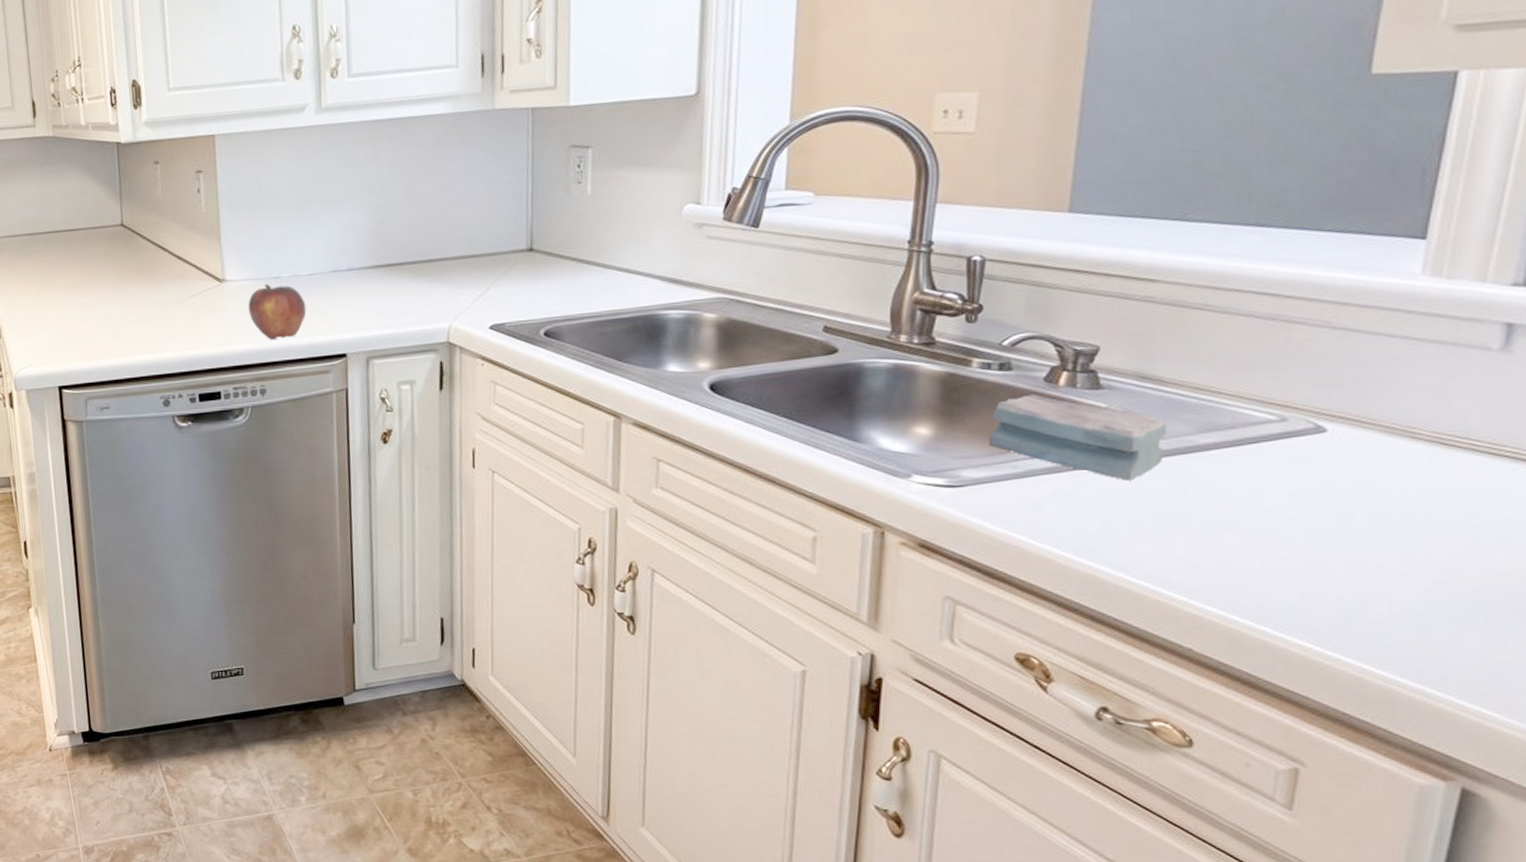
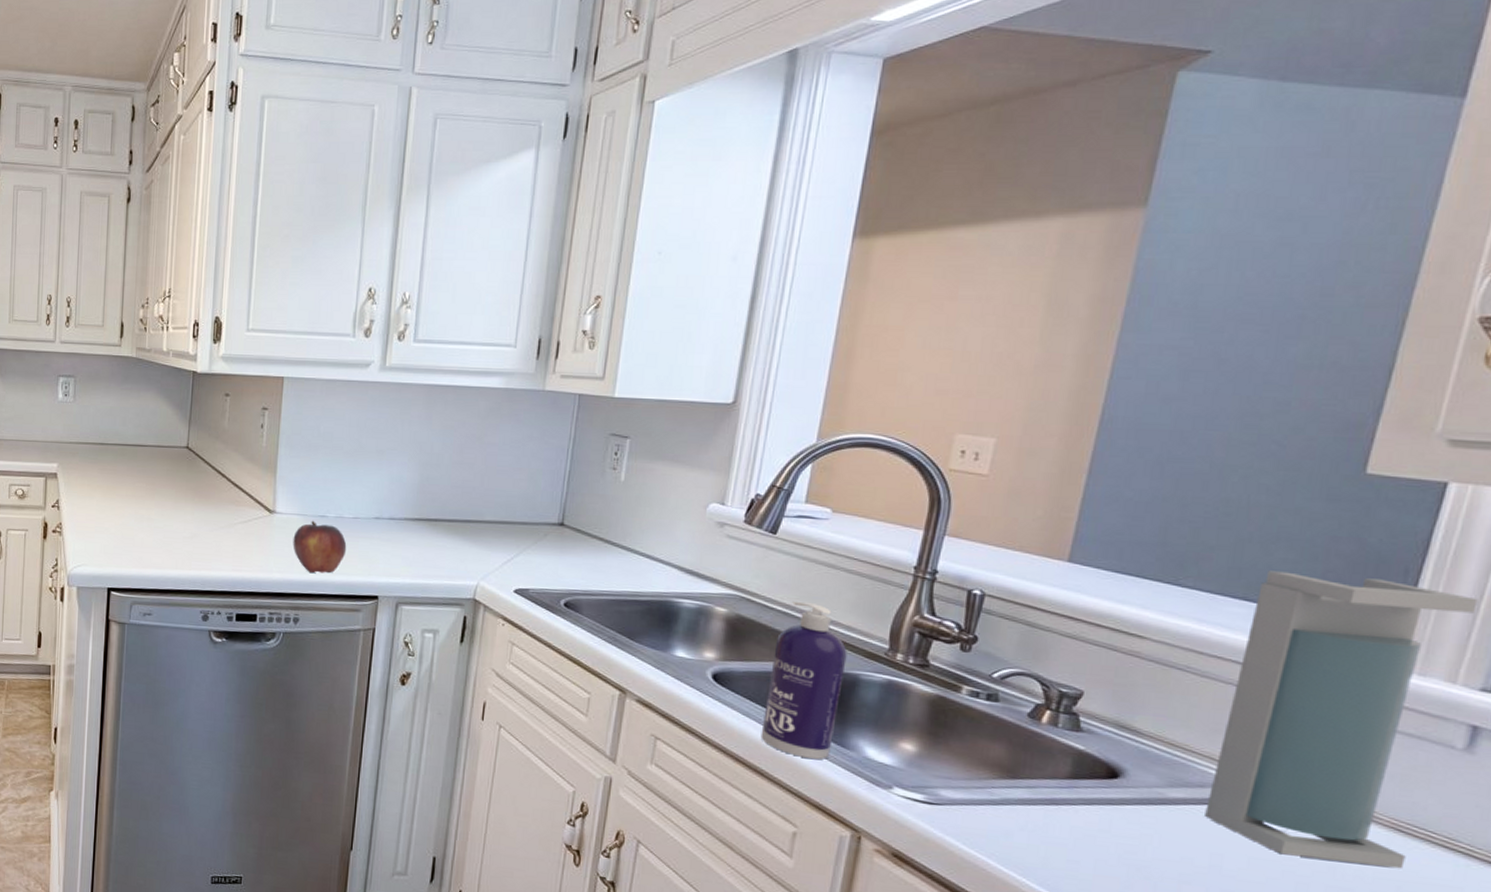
spray bottle: none [767,294,848,458] -> present [760,601,847,759]
sponge: present [988,394,1166,481] -> none [968,727,1139,823]
soap dispenser: none [1239,183,1501,486] -> present [1205,571,1478,869]

